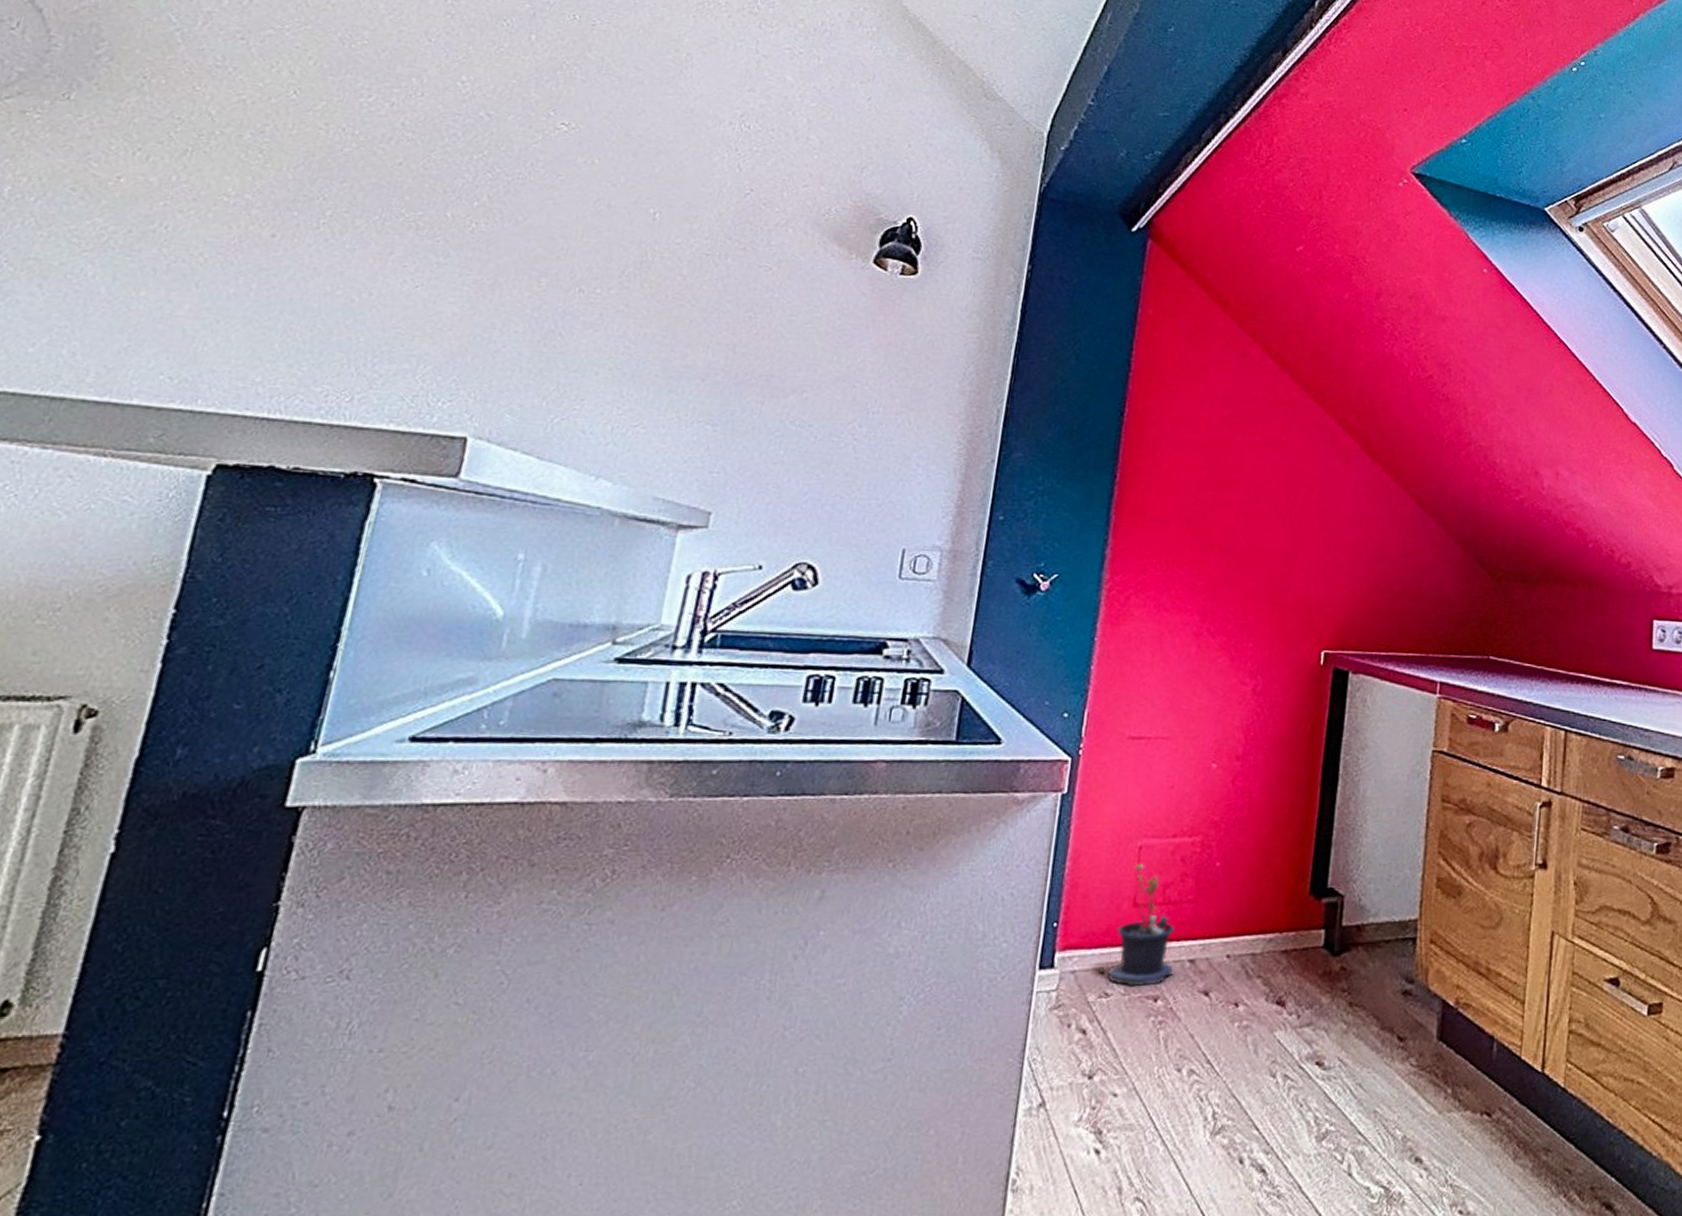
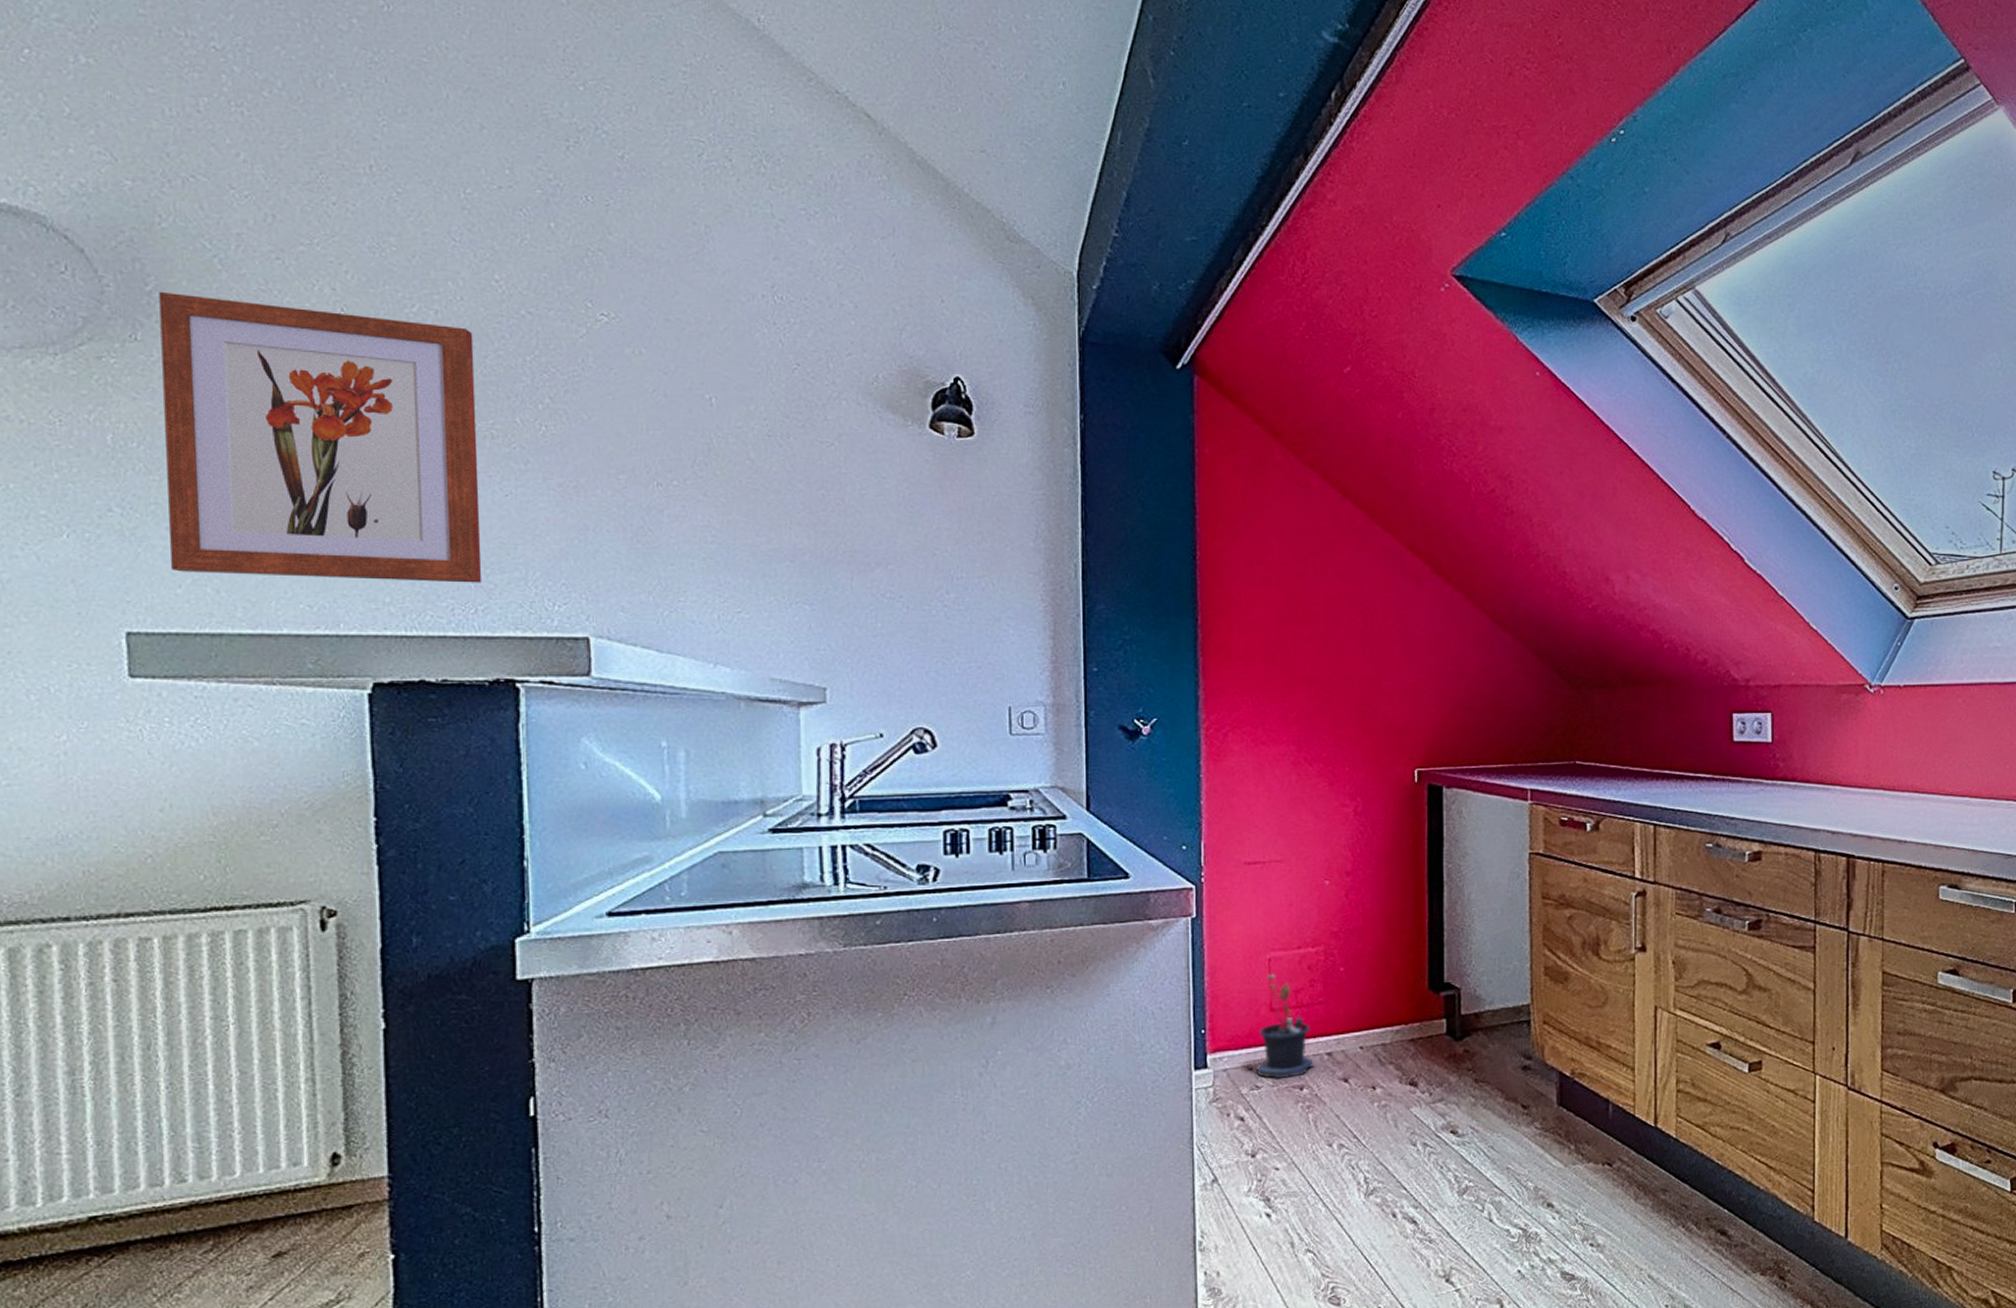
wall art: none [30,56,425,372] -> present [159,291,482,583]

